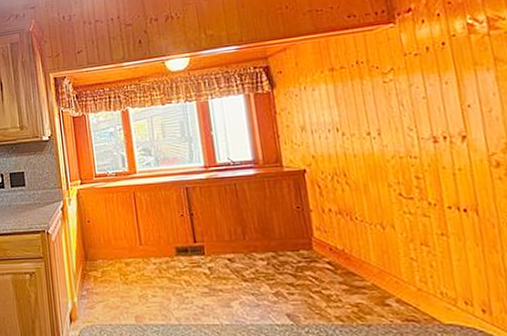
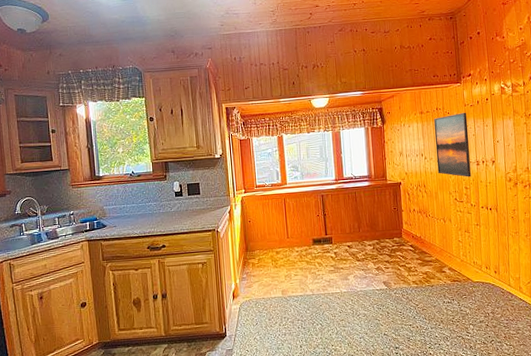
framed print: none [353,65,425,162] -> present [433,113,471,177]

